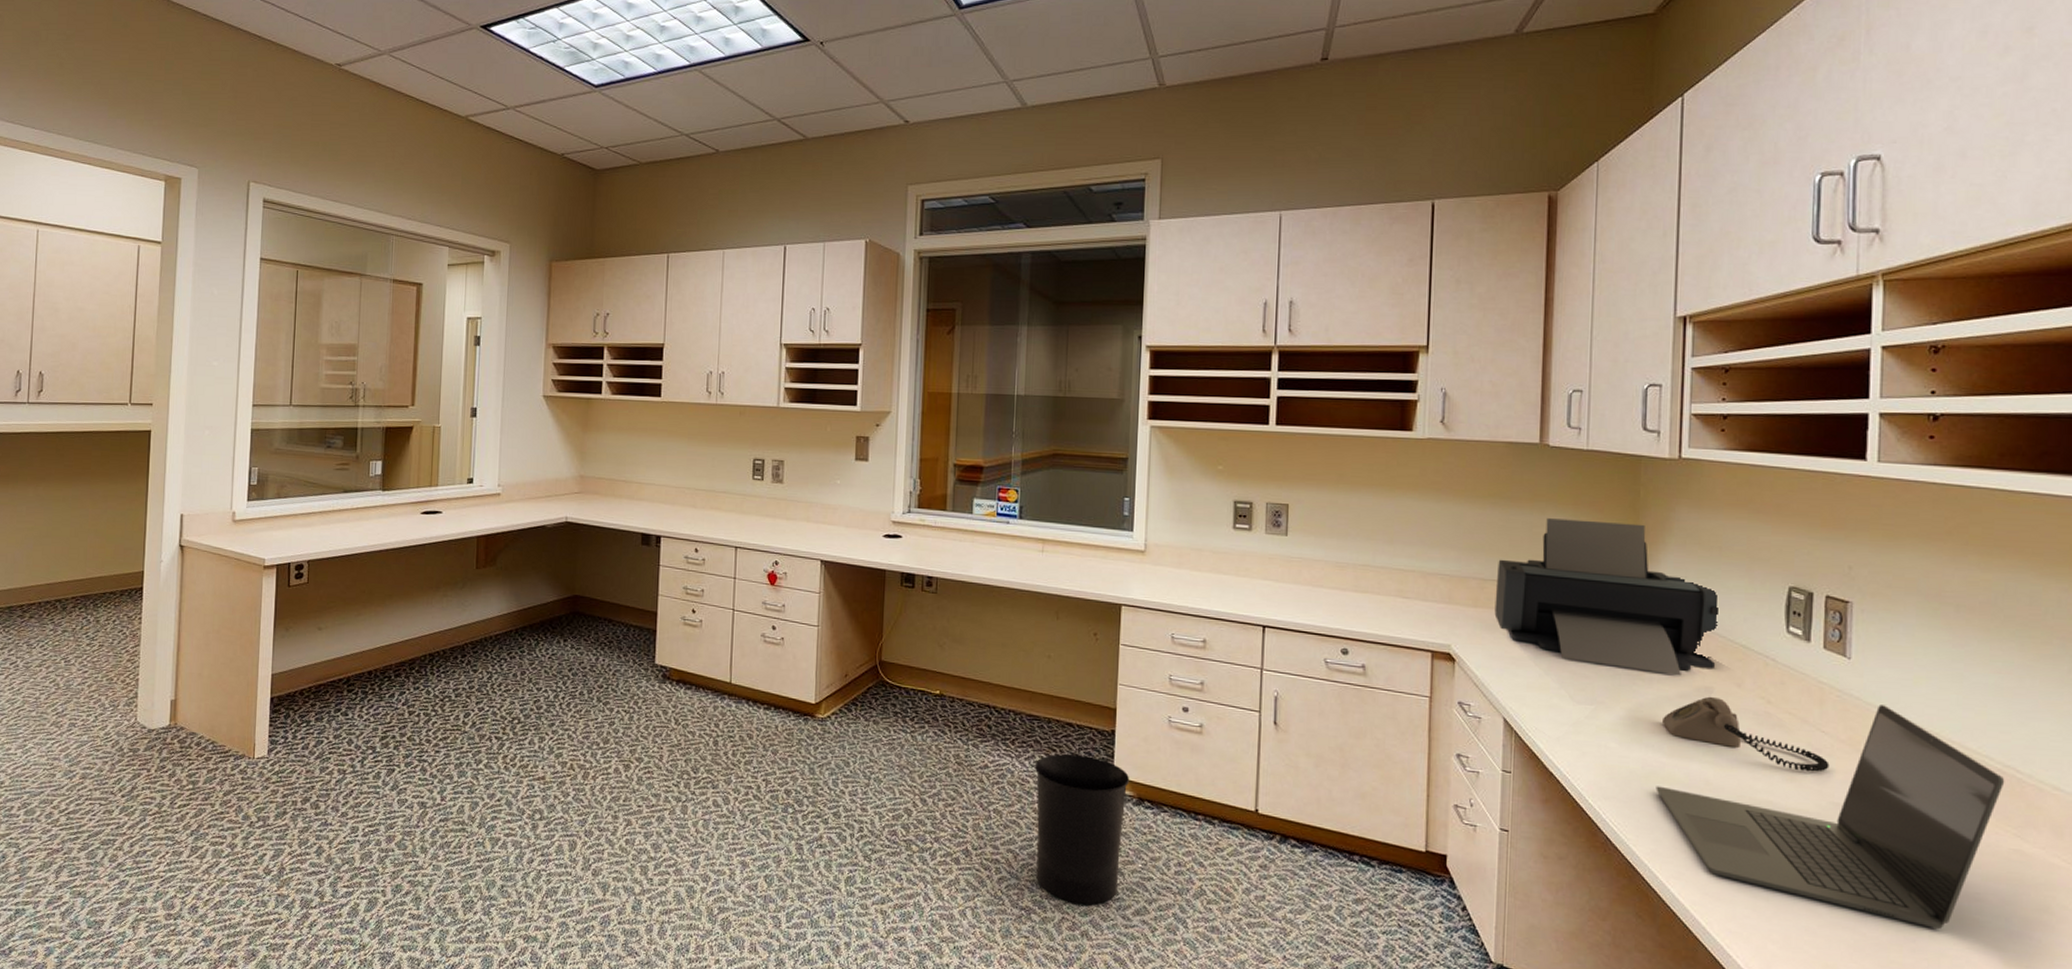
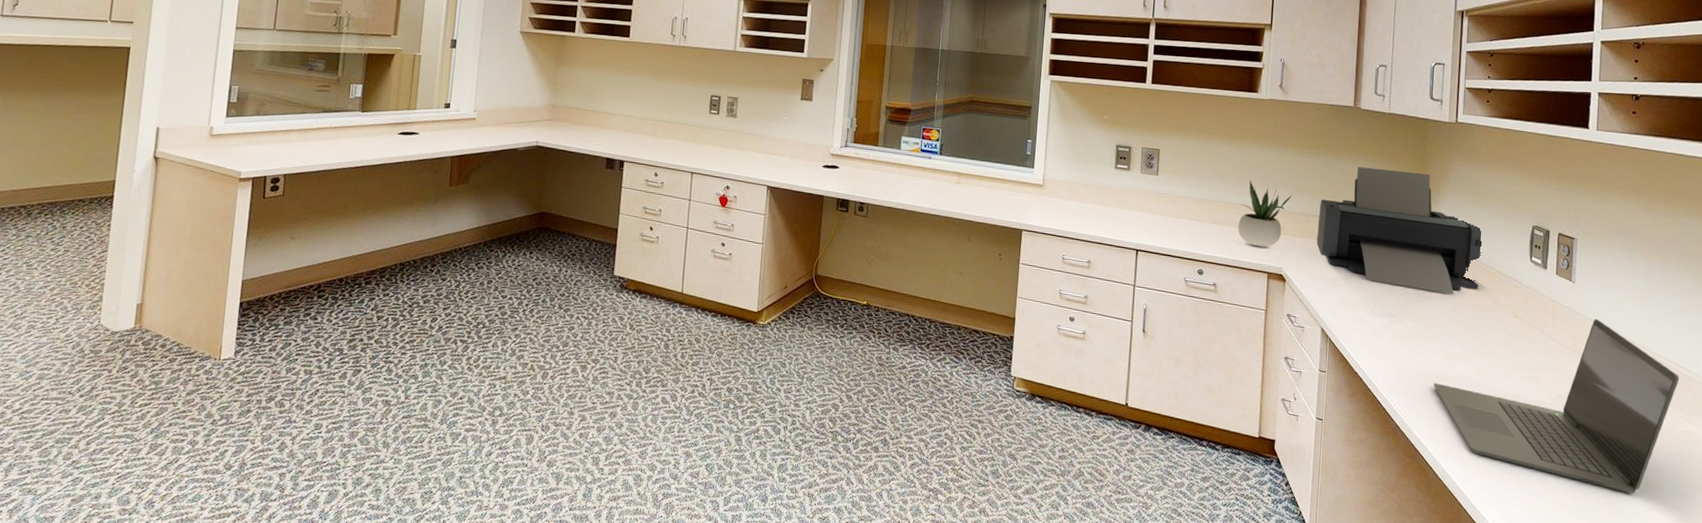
waste bin: present [1034,753,1130,906] -> none [943,356,1025,486]
potted plant: none [1391,538,1460,620] -> present [1238,180,1292,247]
telephone: present [1661,696,1830,772] -> none [1438,311,1559,372]

